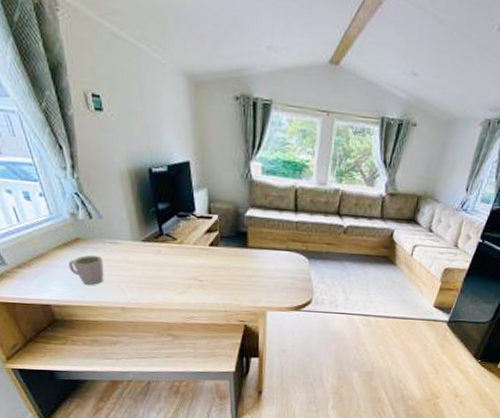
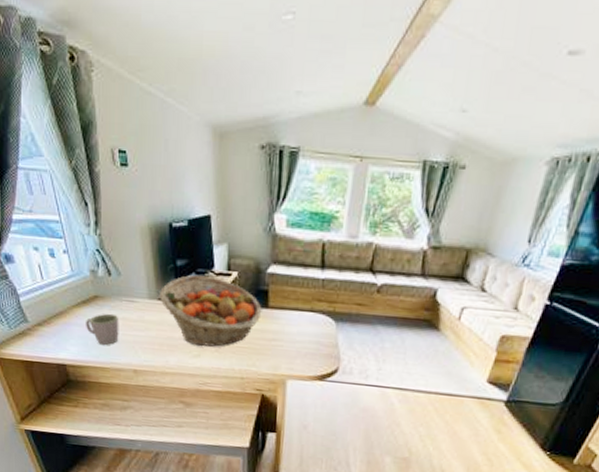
fruit basket: none [143,217,242,284] -> present [160,274,262,347]

